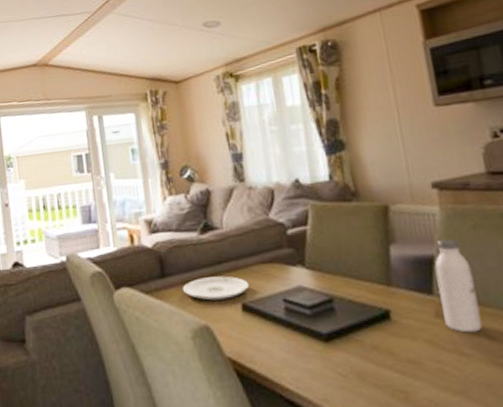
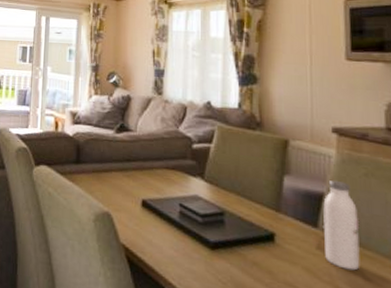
plate: present [183,276,250,301] -> none [93,170,152,194]

